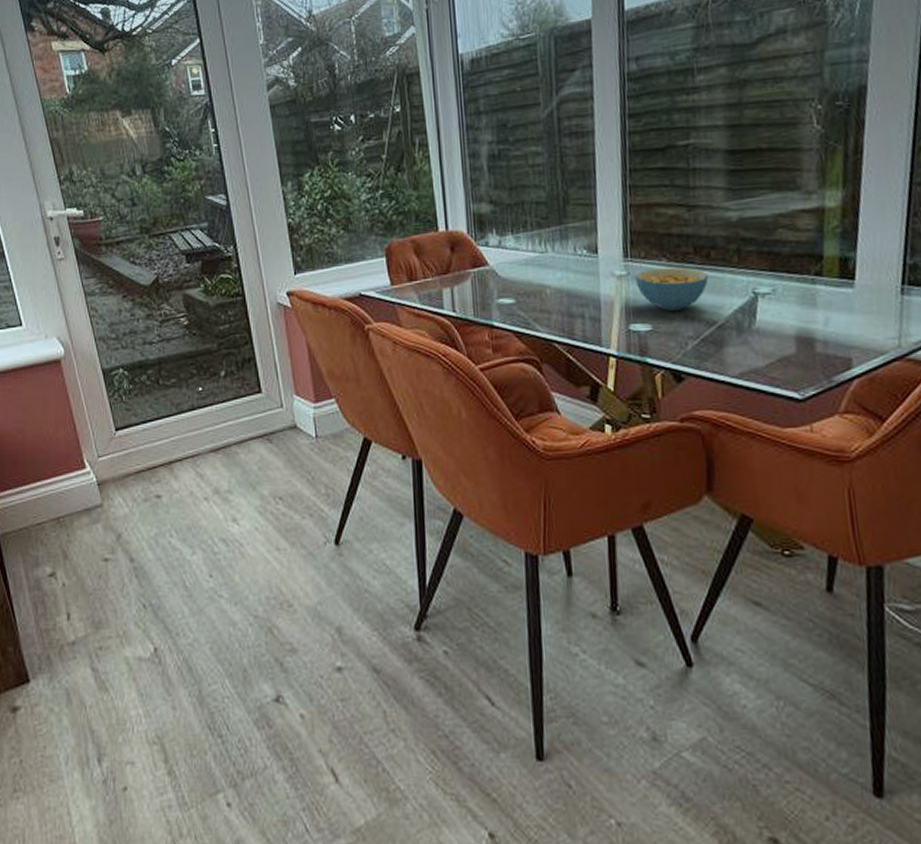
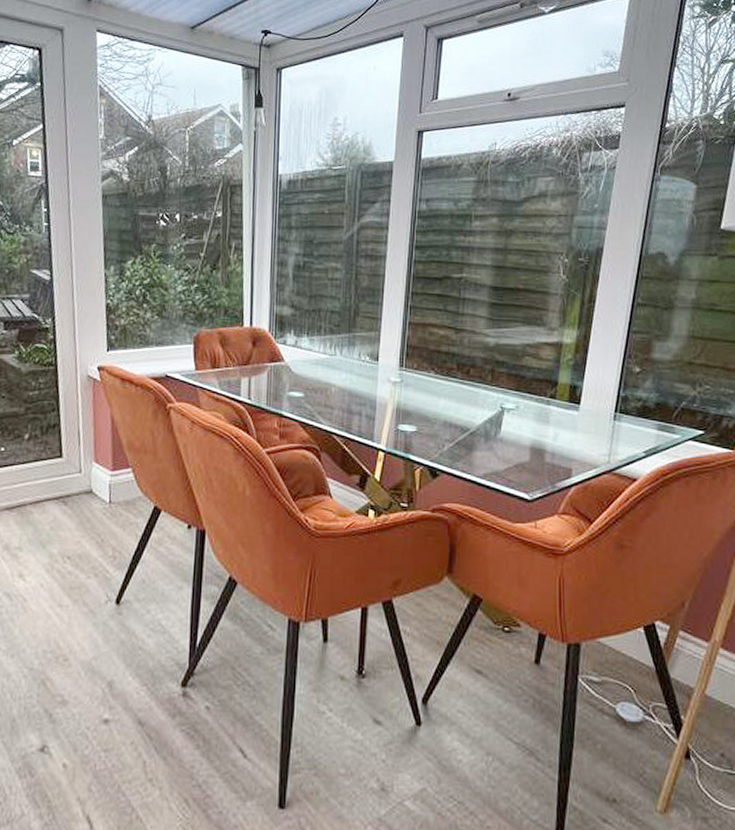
cereal bowl: present [635,267,709,311] -> none [407,379,466,416]

